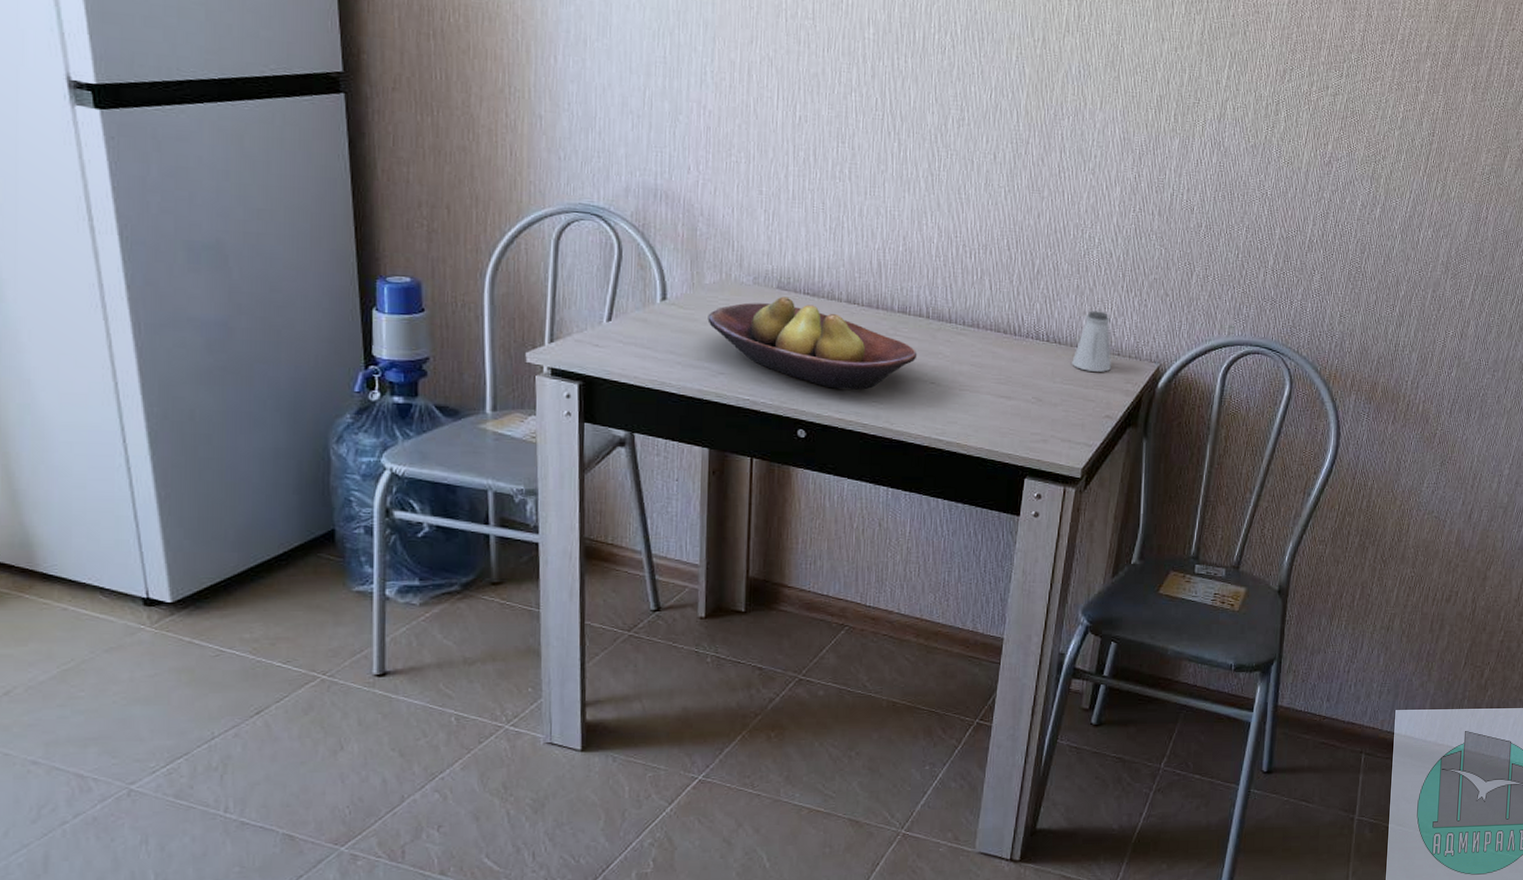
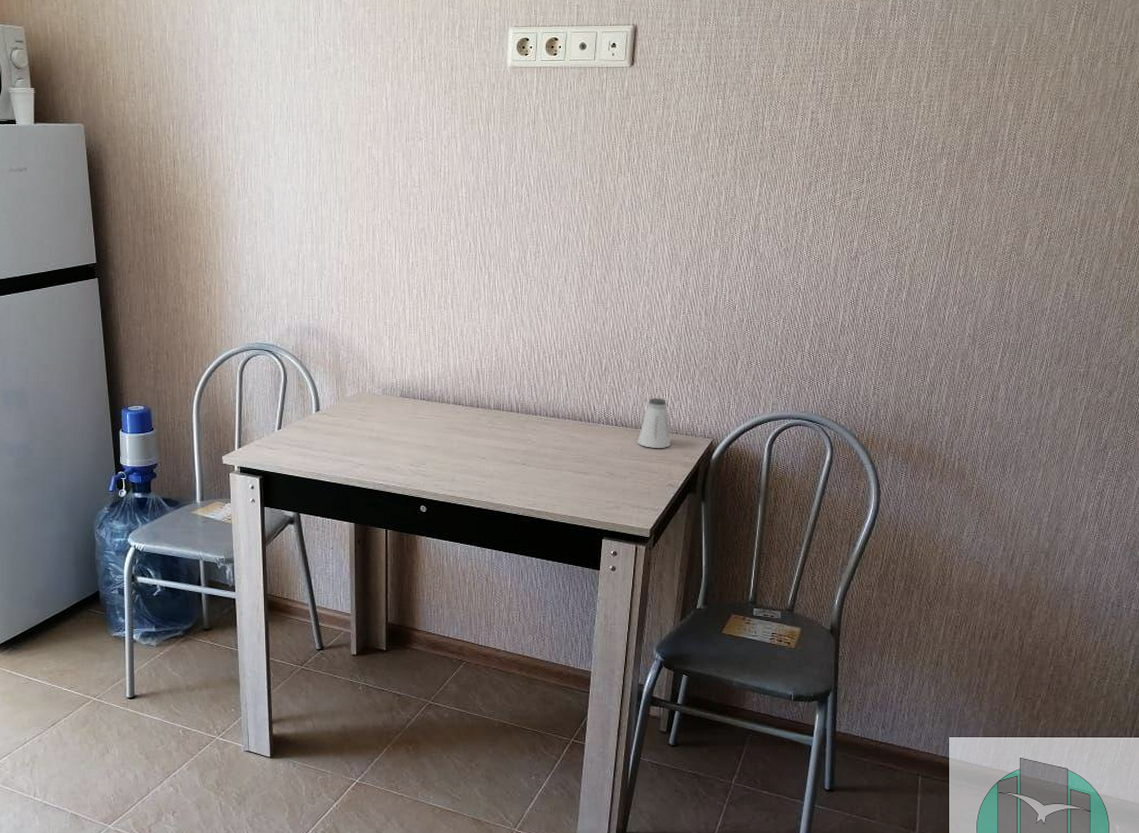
fruit bowl: present [707,296,918,390] -> none [350,402,511,472]

